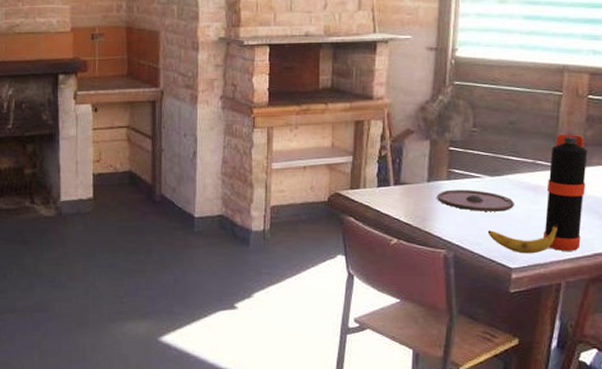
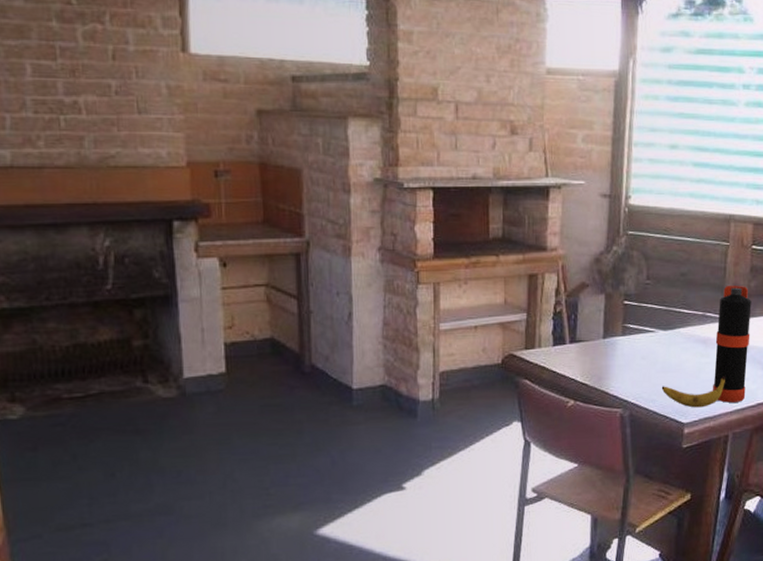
plate: present [437,189,514,212] -> none [613,345,686,367]

